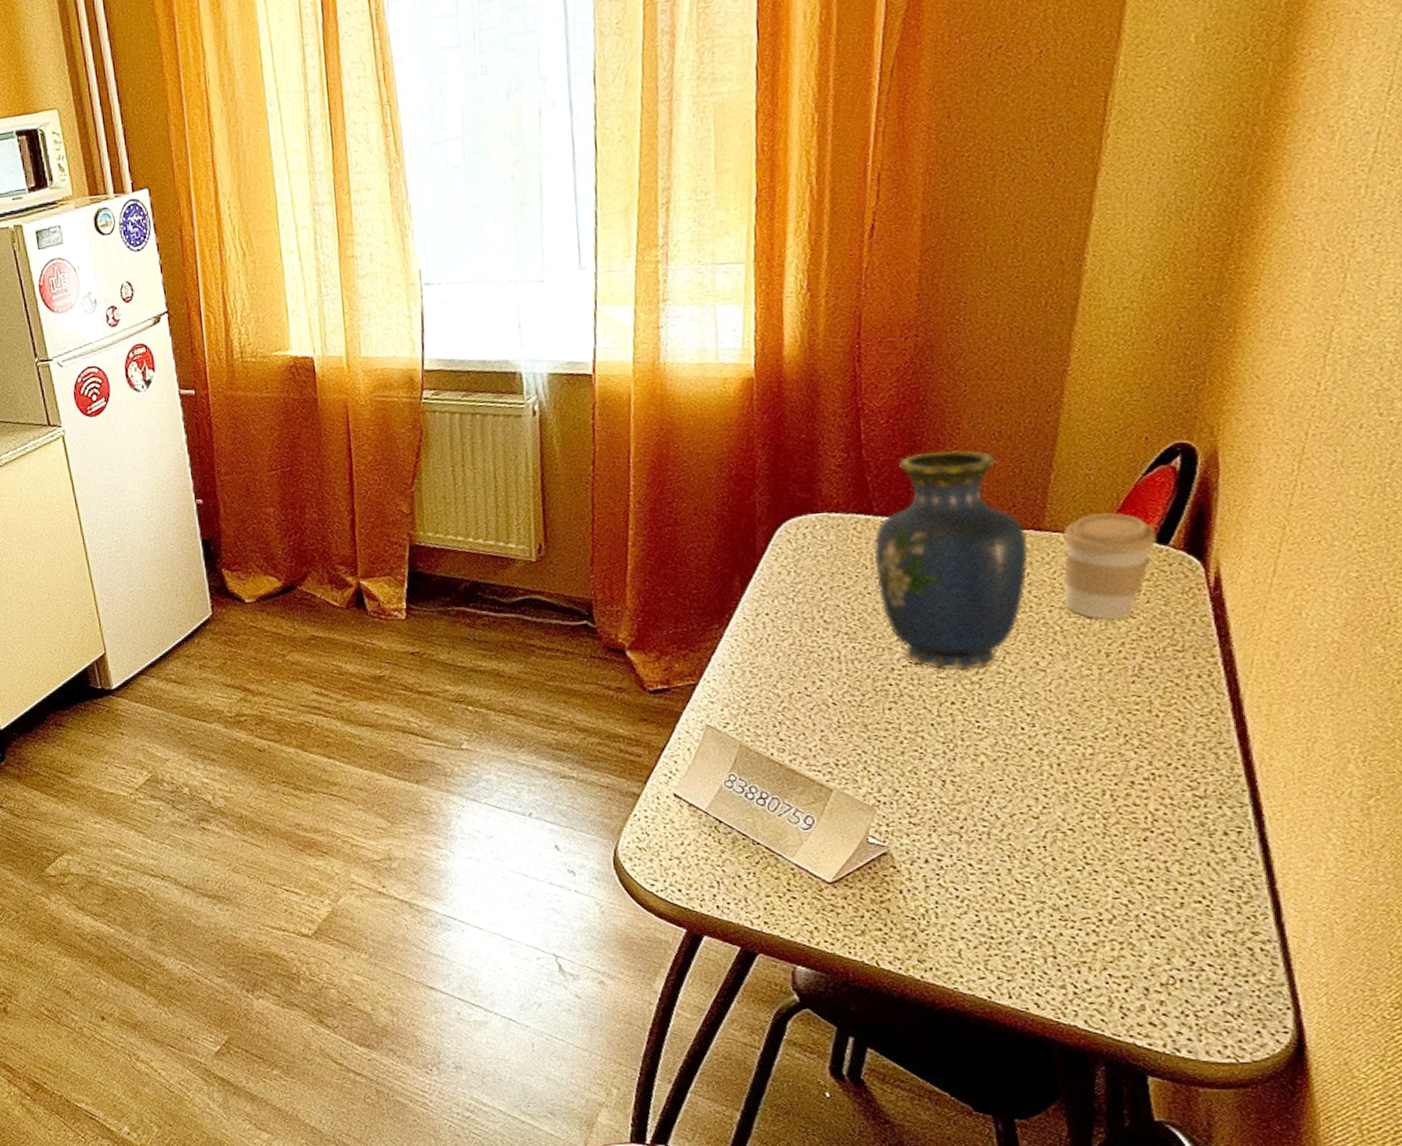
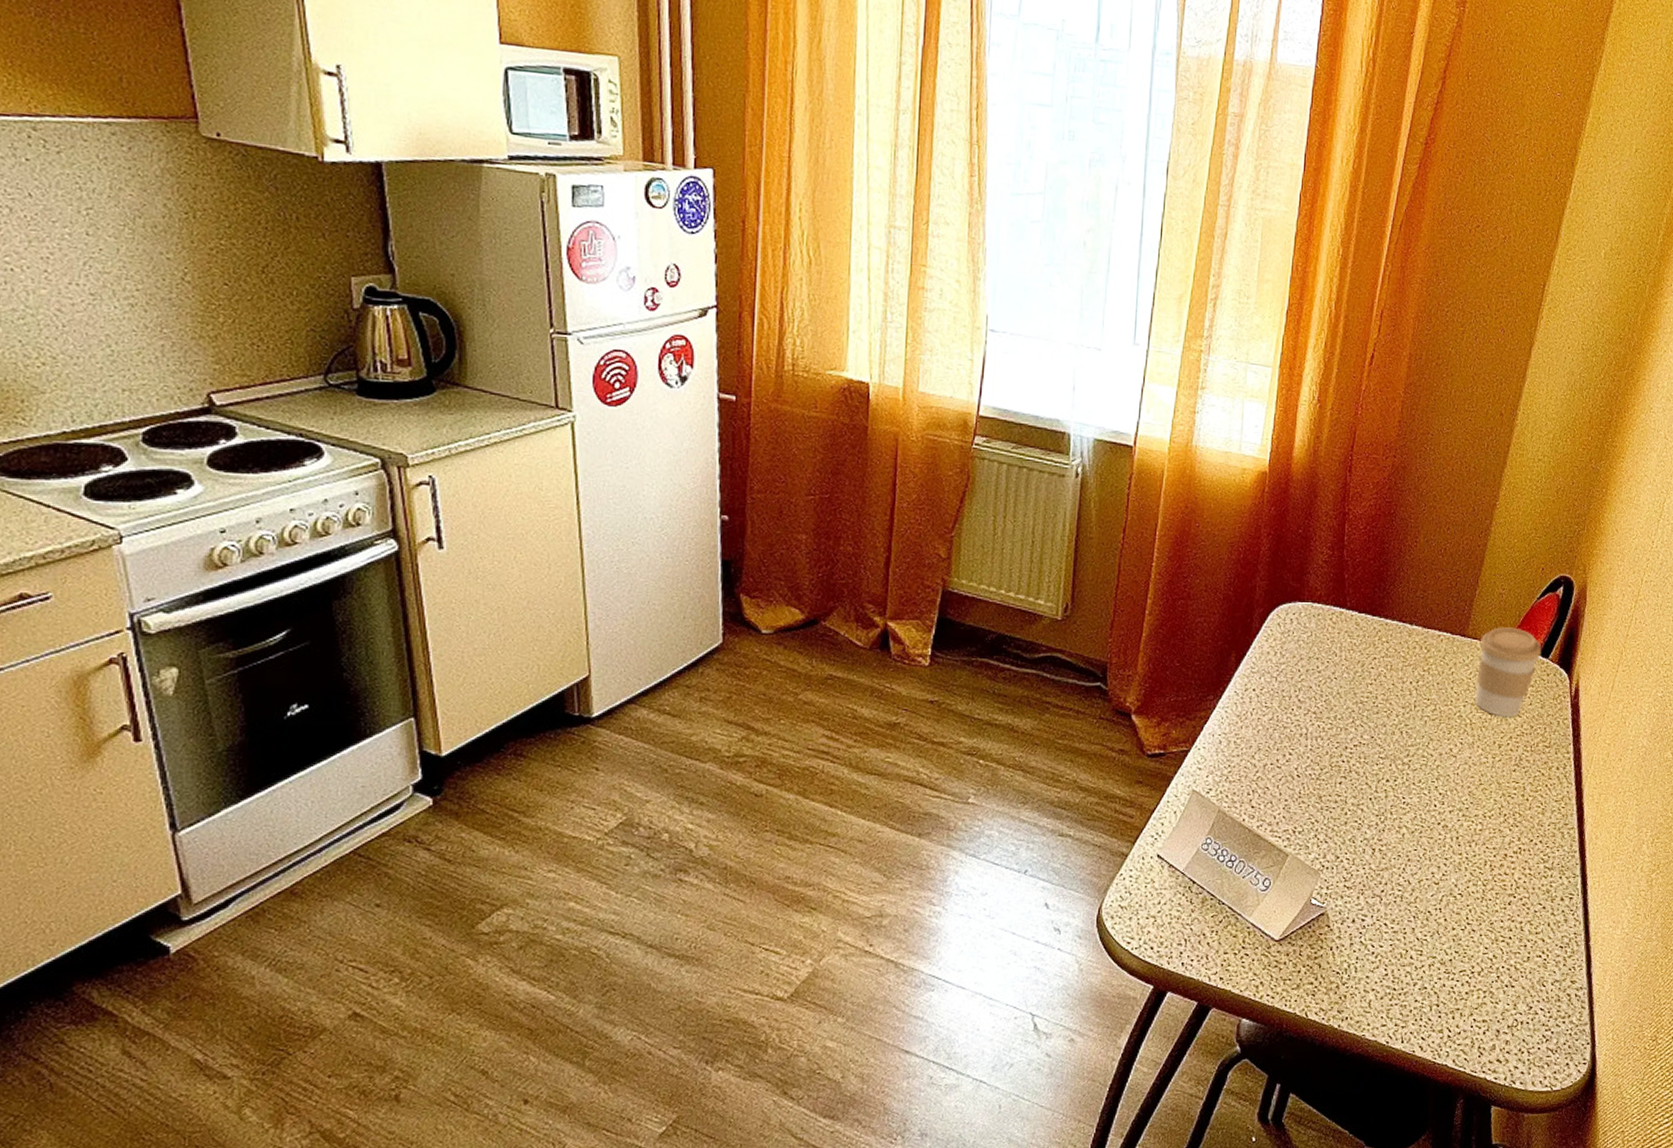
vase: present [873,450,1028,671] -> none [1342,558,1455,753]

